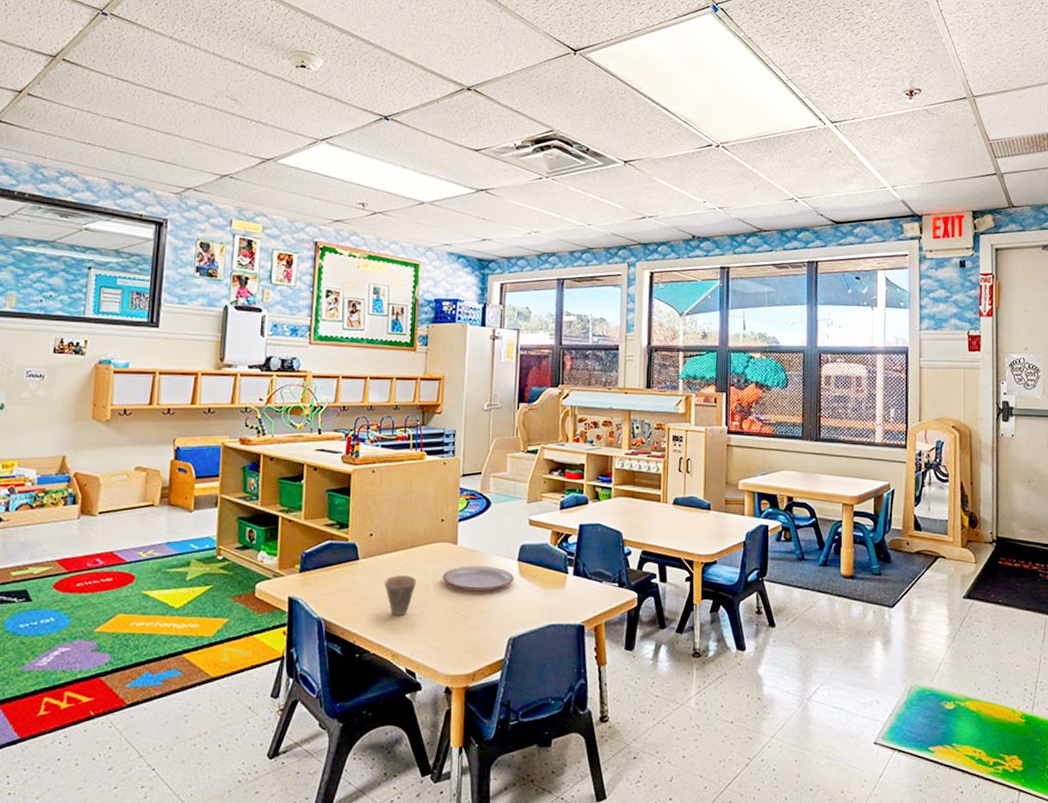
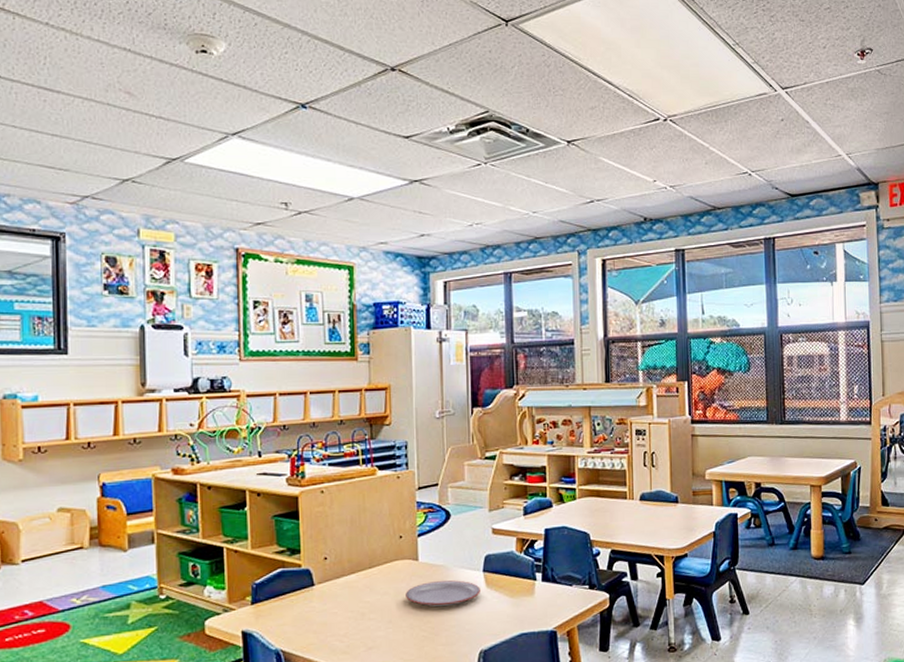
cup: present [384,576,417,615] -> none [344,597,378,639]

